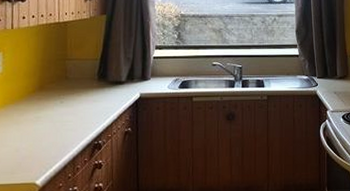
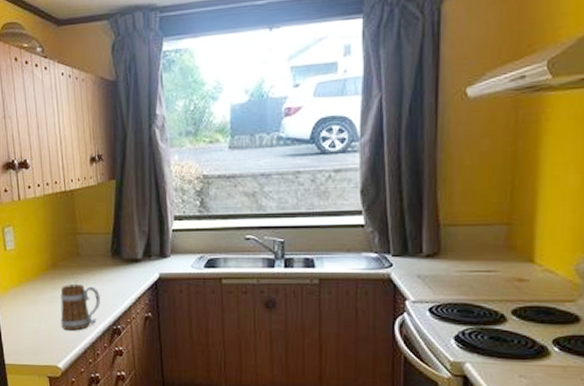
mug: none [42,104,84,148] -> present [60,283,100,331]

